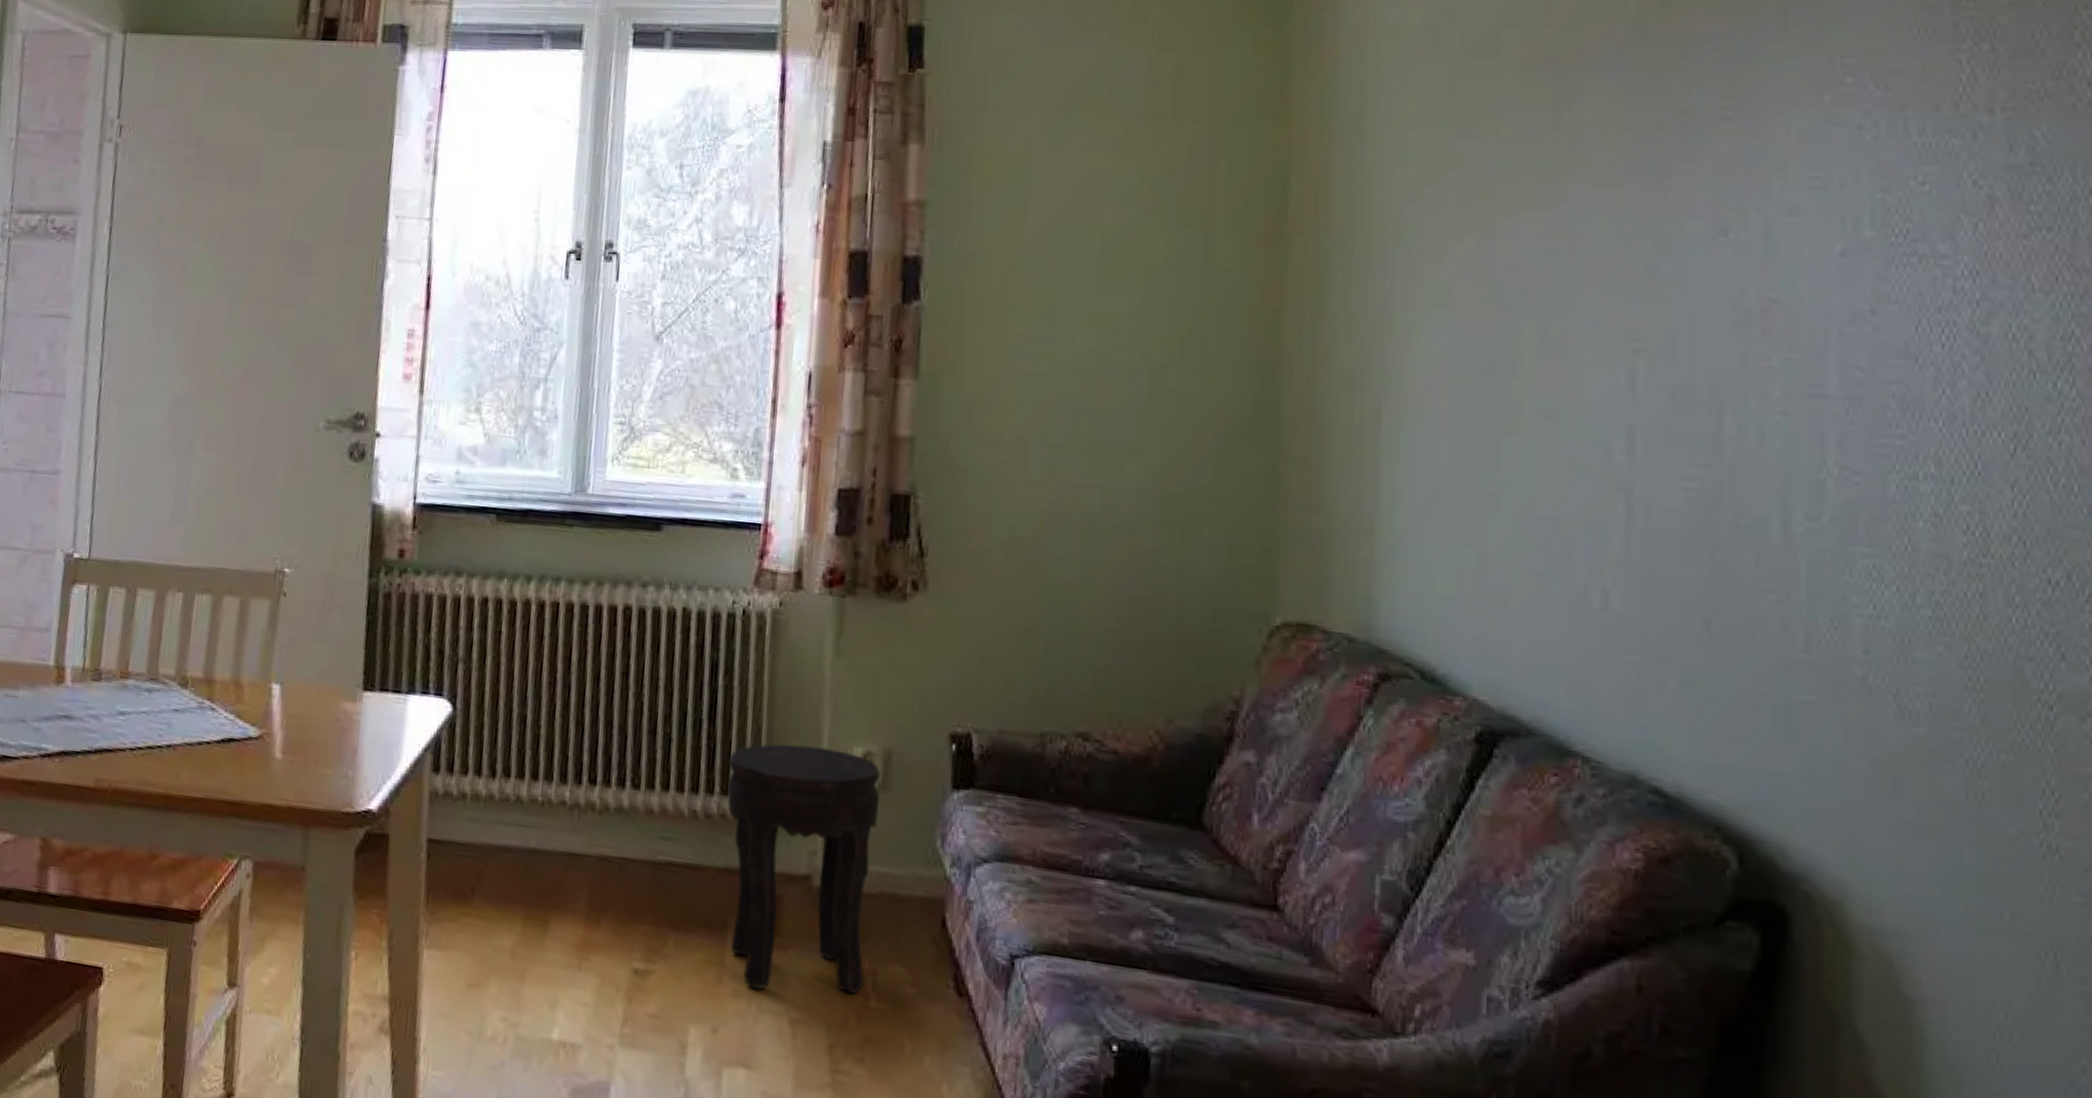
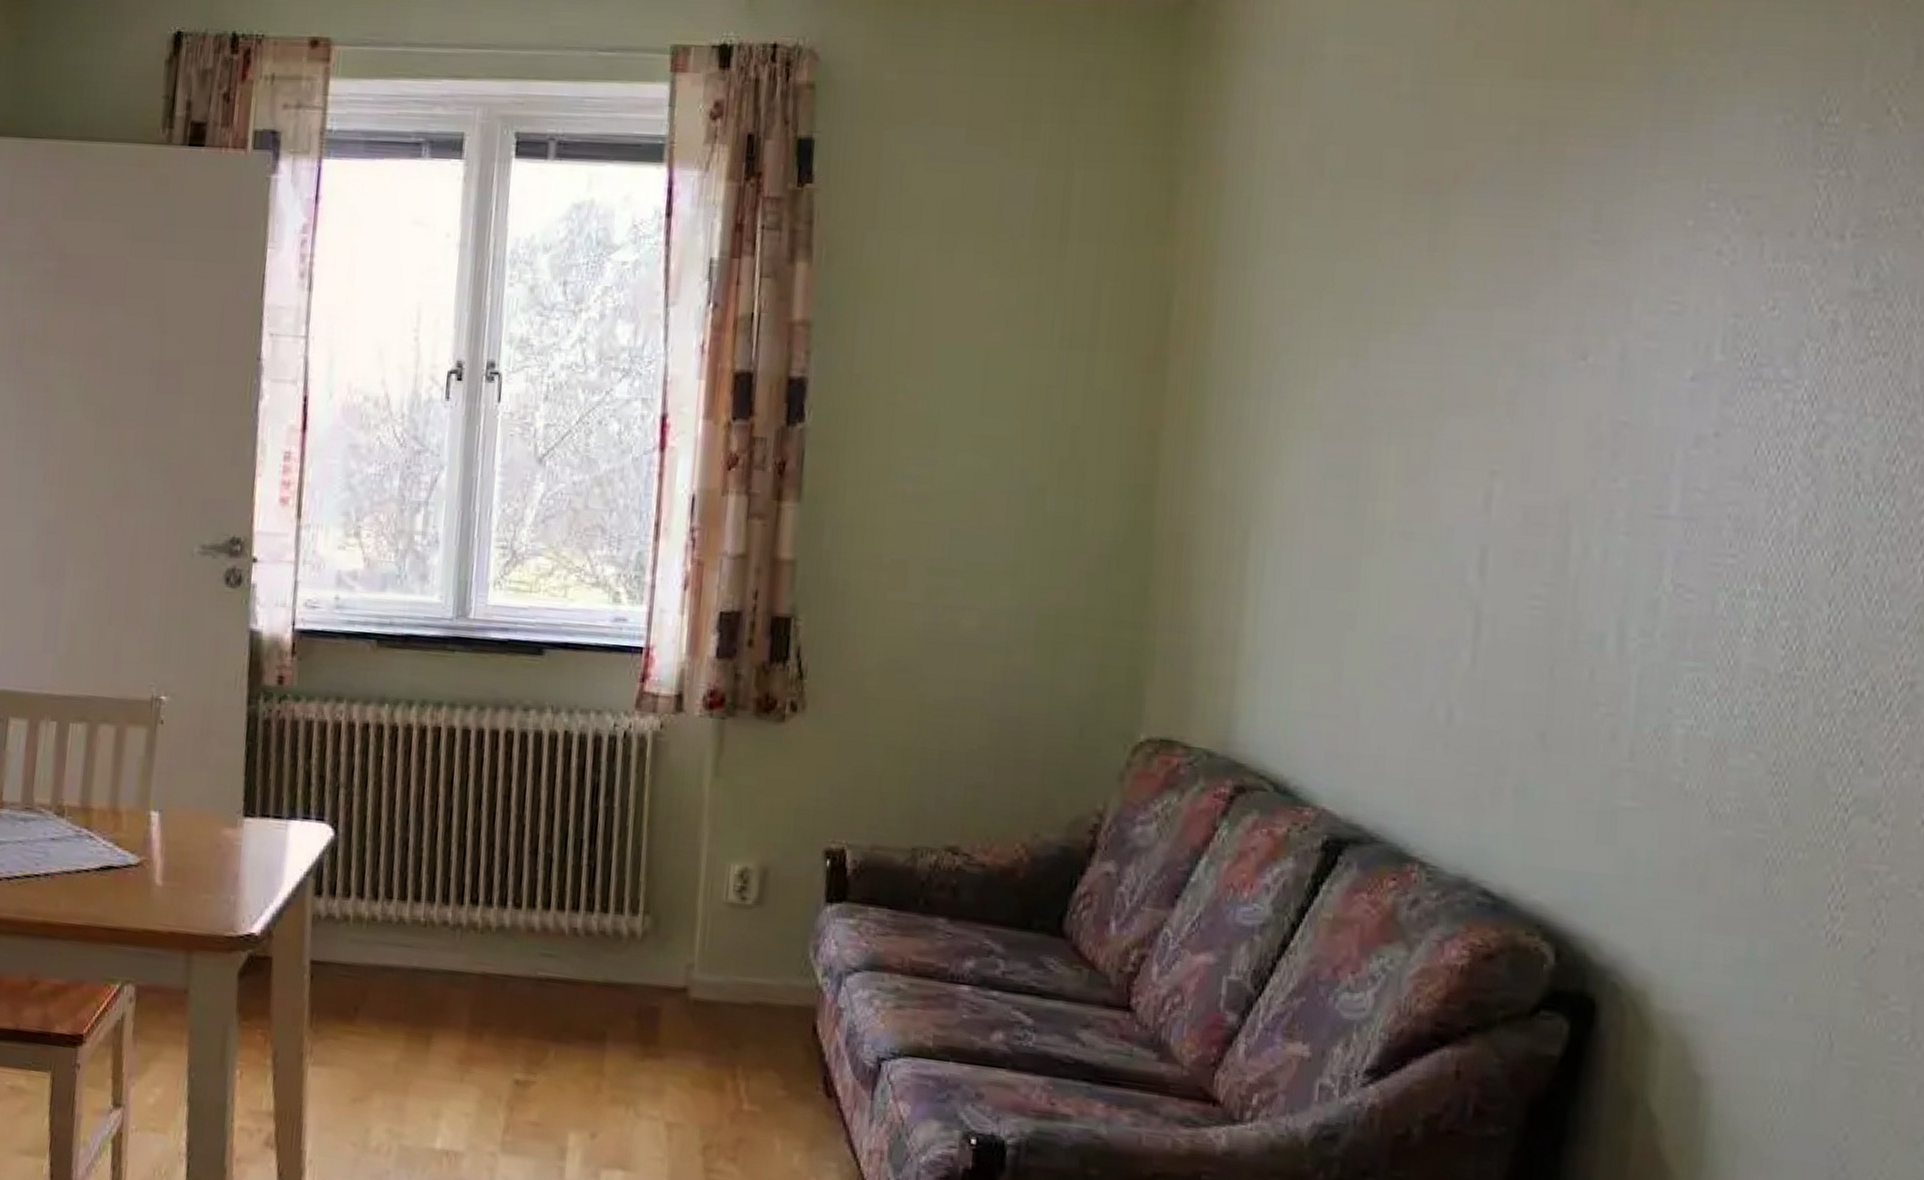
side table: present [727,744,881,995] -> none [607,862,757,1099]

